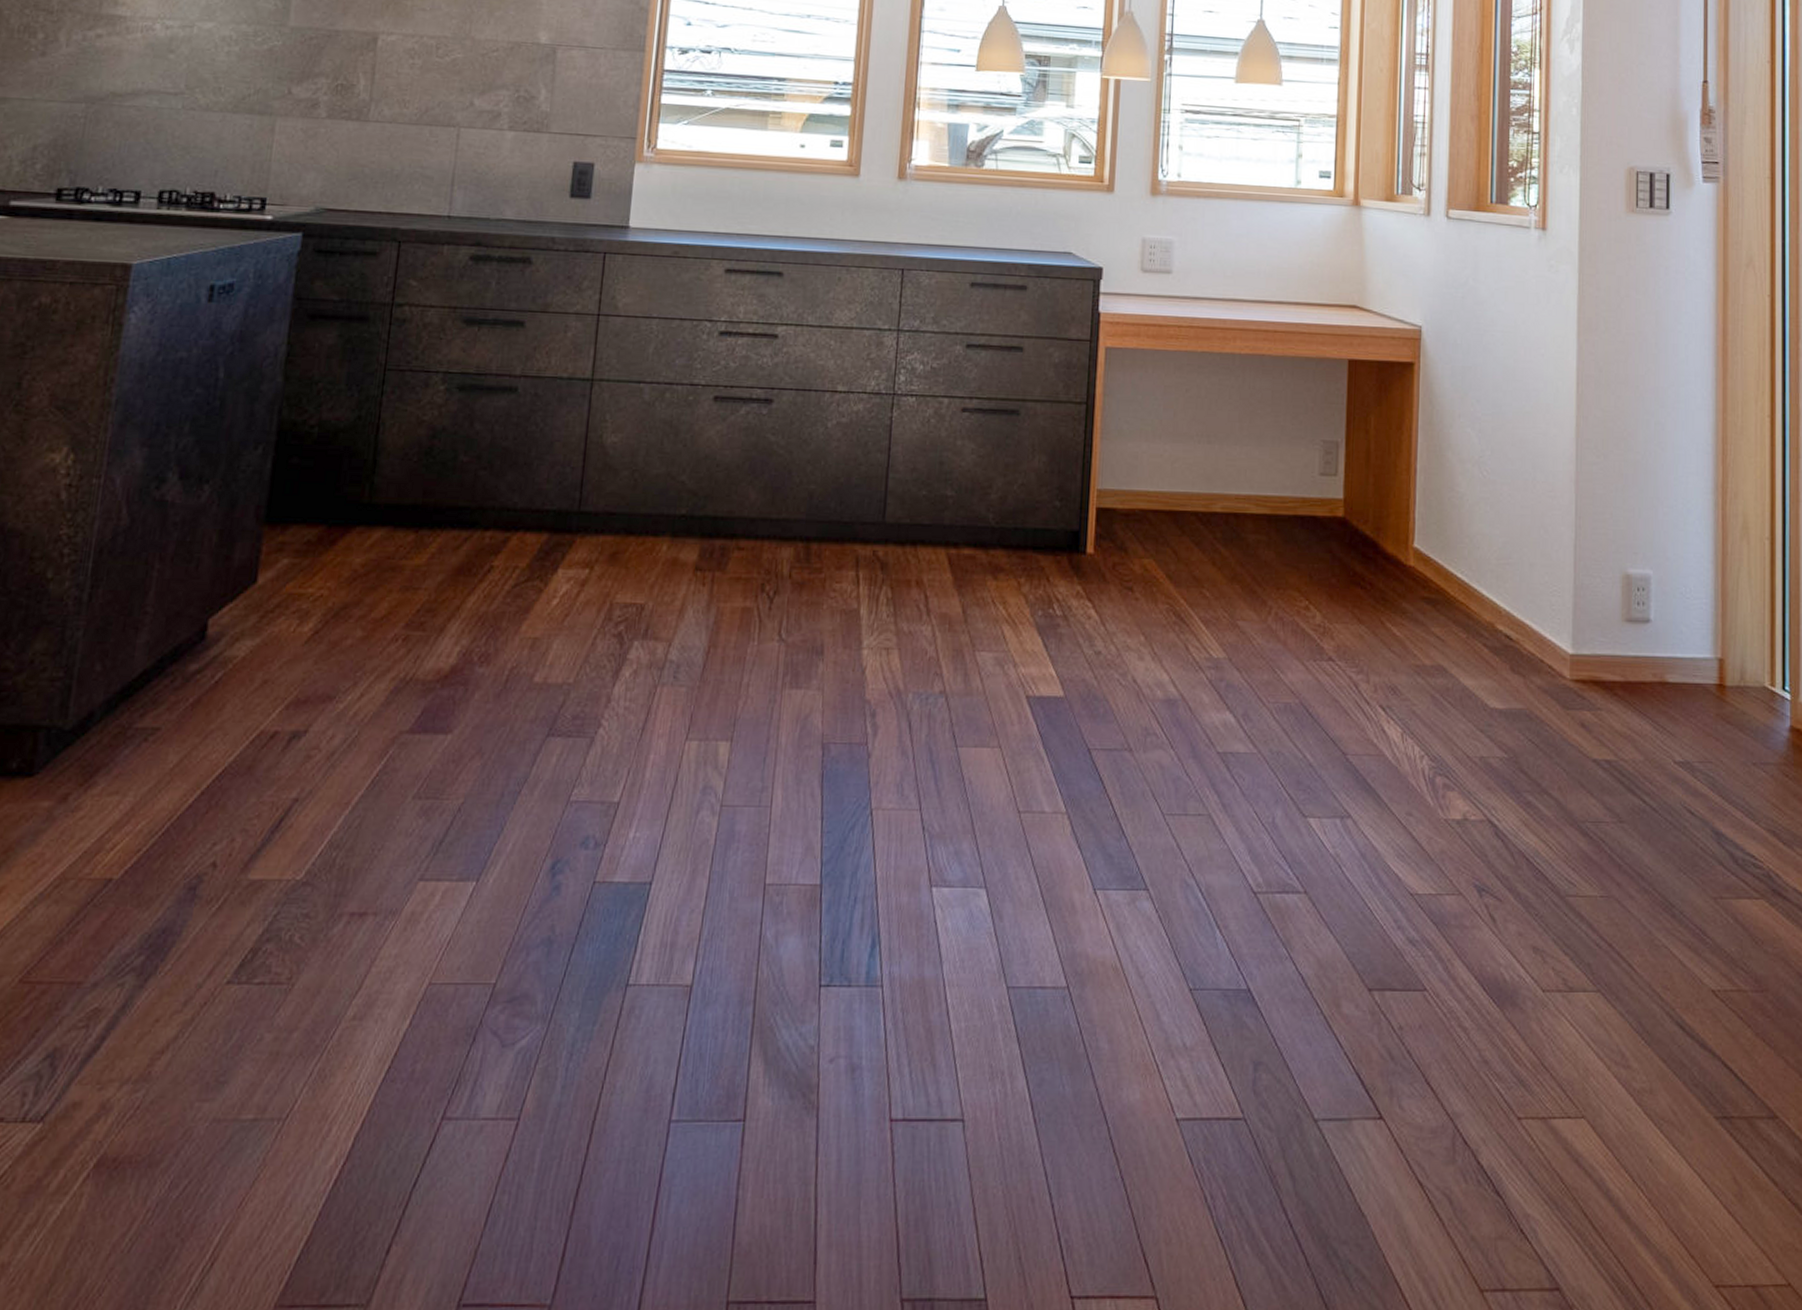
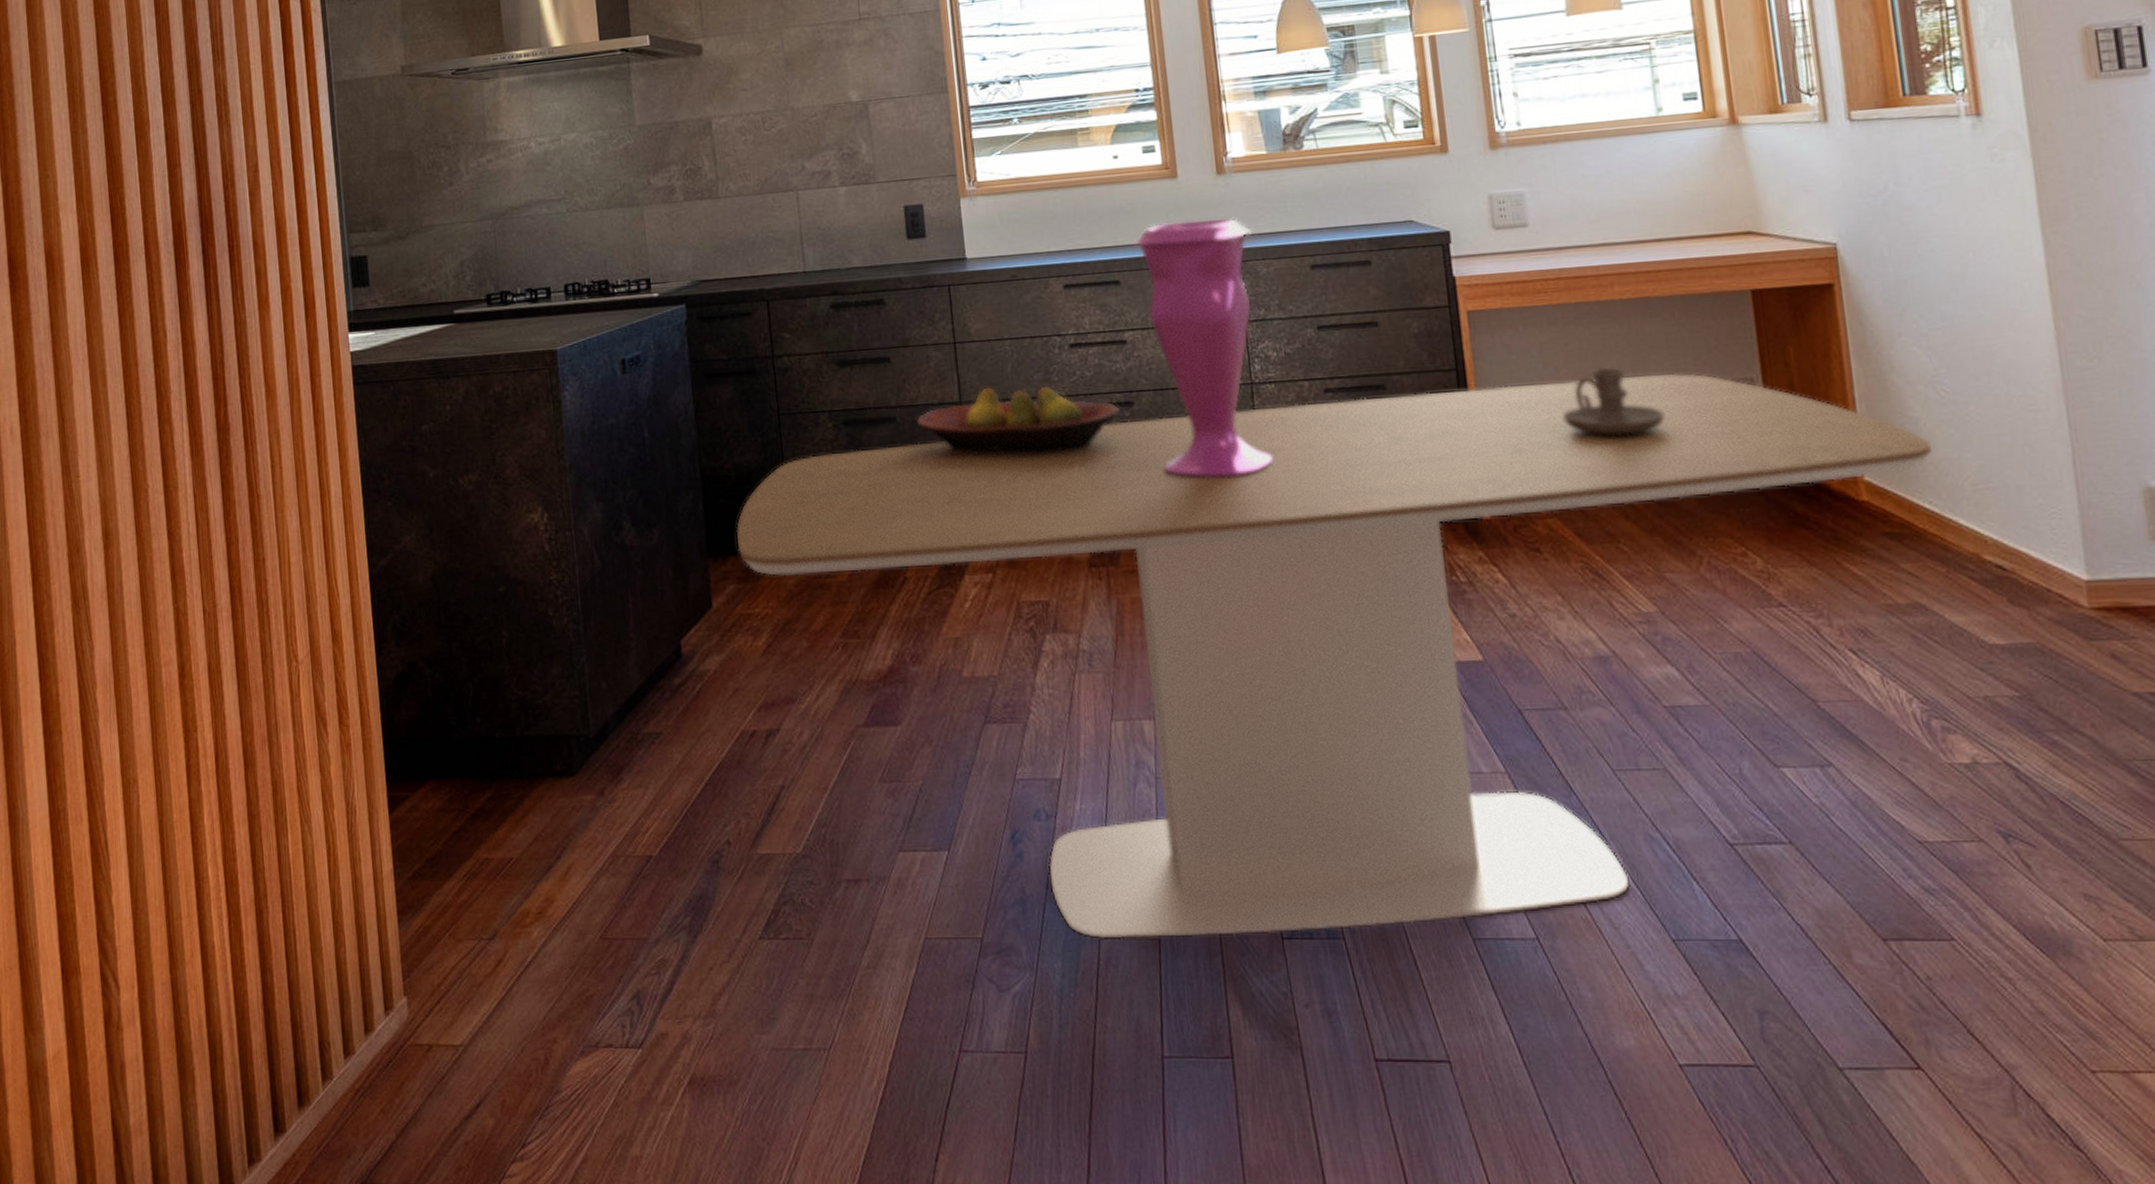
dining table: none [302,418,1470,986] -> present [735,373,1932,939]
fruit bowl: none [538,366,758,444] -> present [916,387,1120,453]
vase: none [792,220,921,487] -> present [1132,217,1272,477]
candle holder: none [1174,416,1260,483] -> present [1563,367,1665,435]

